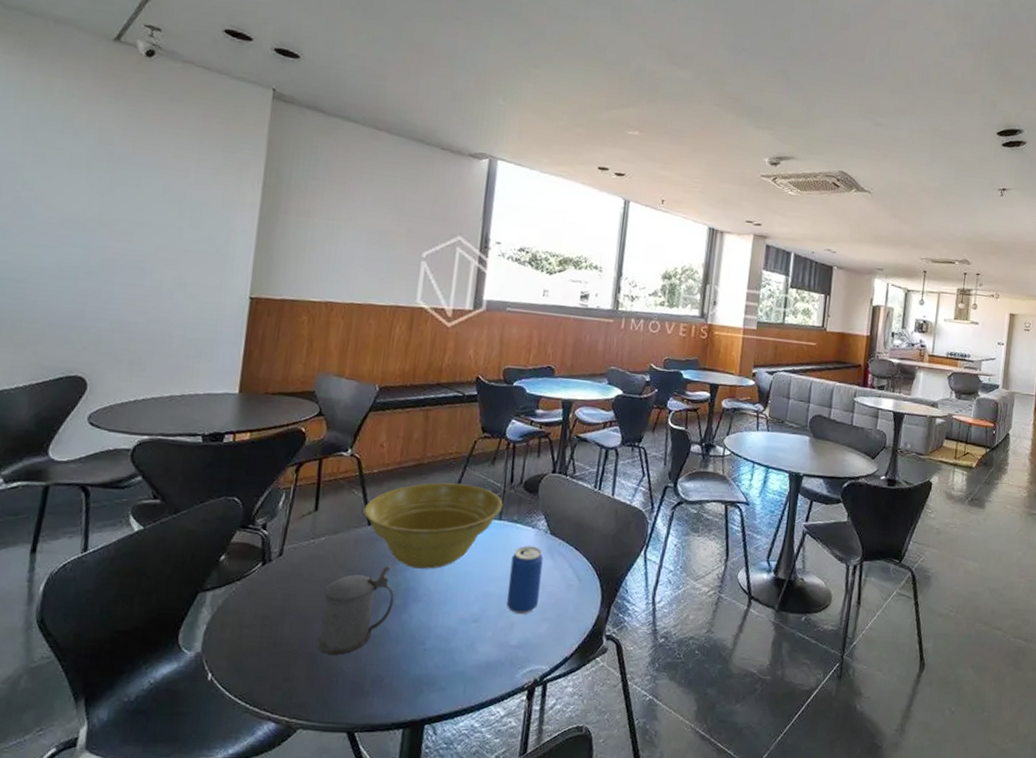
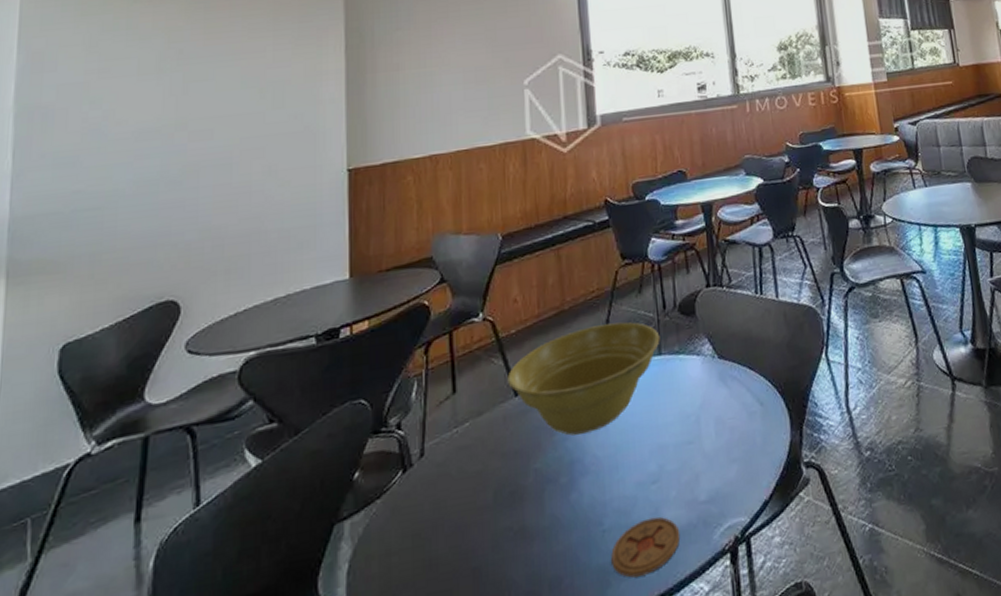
beer stein: present [317,565,394,655] -> none [478,438,558,565]
coaster: none [426,648,489,691] -> present [611,516,681,578]
beverage can: present [506,546,543,615] -> none [681,376,721,462]

